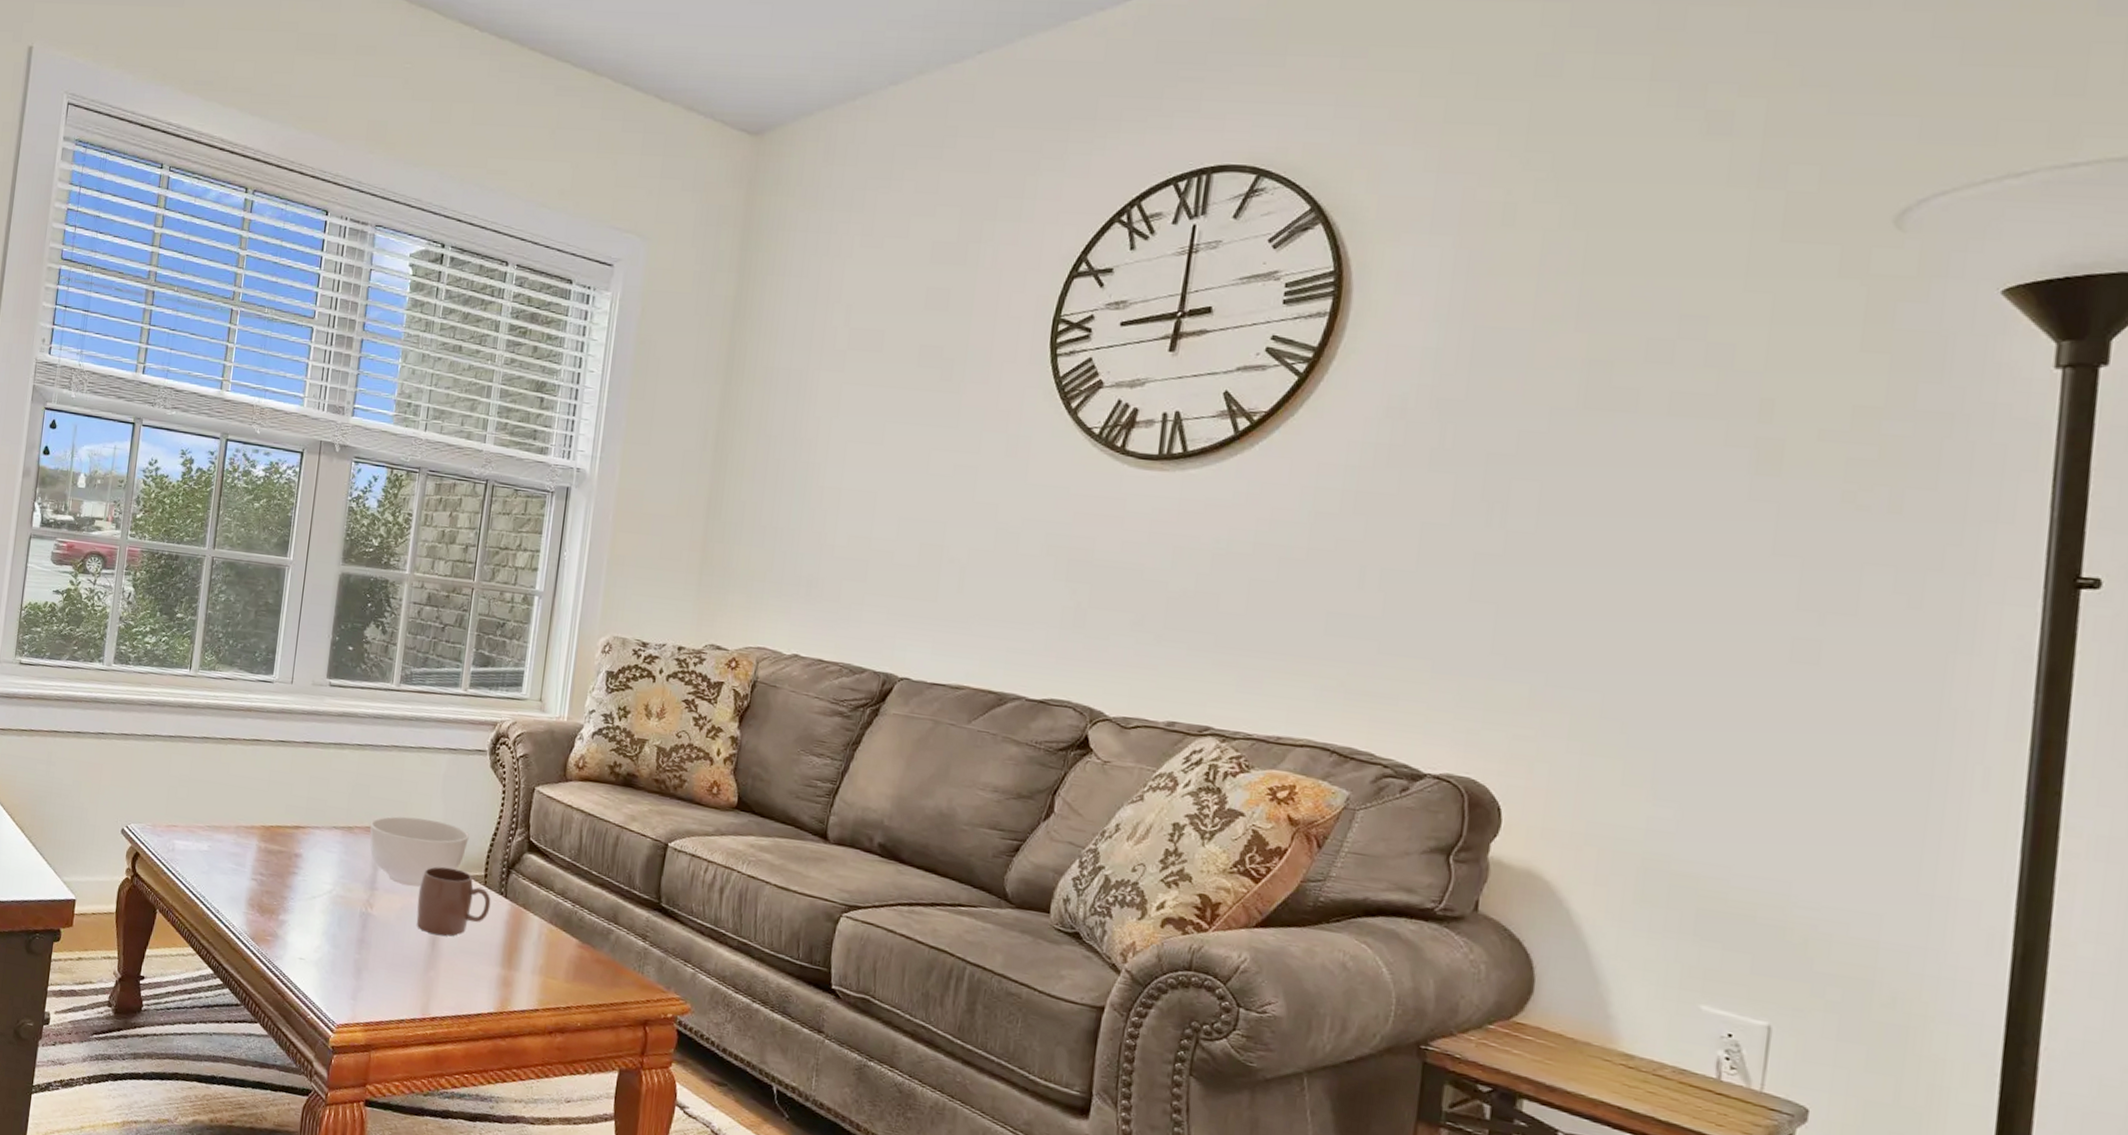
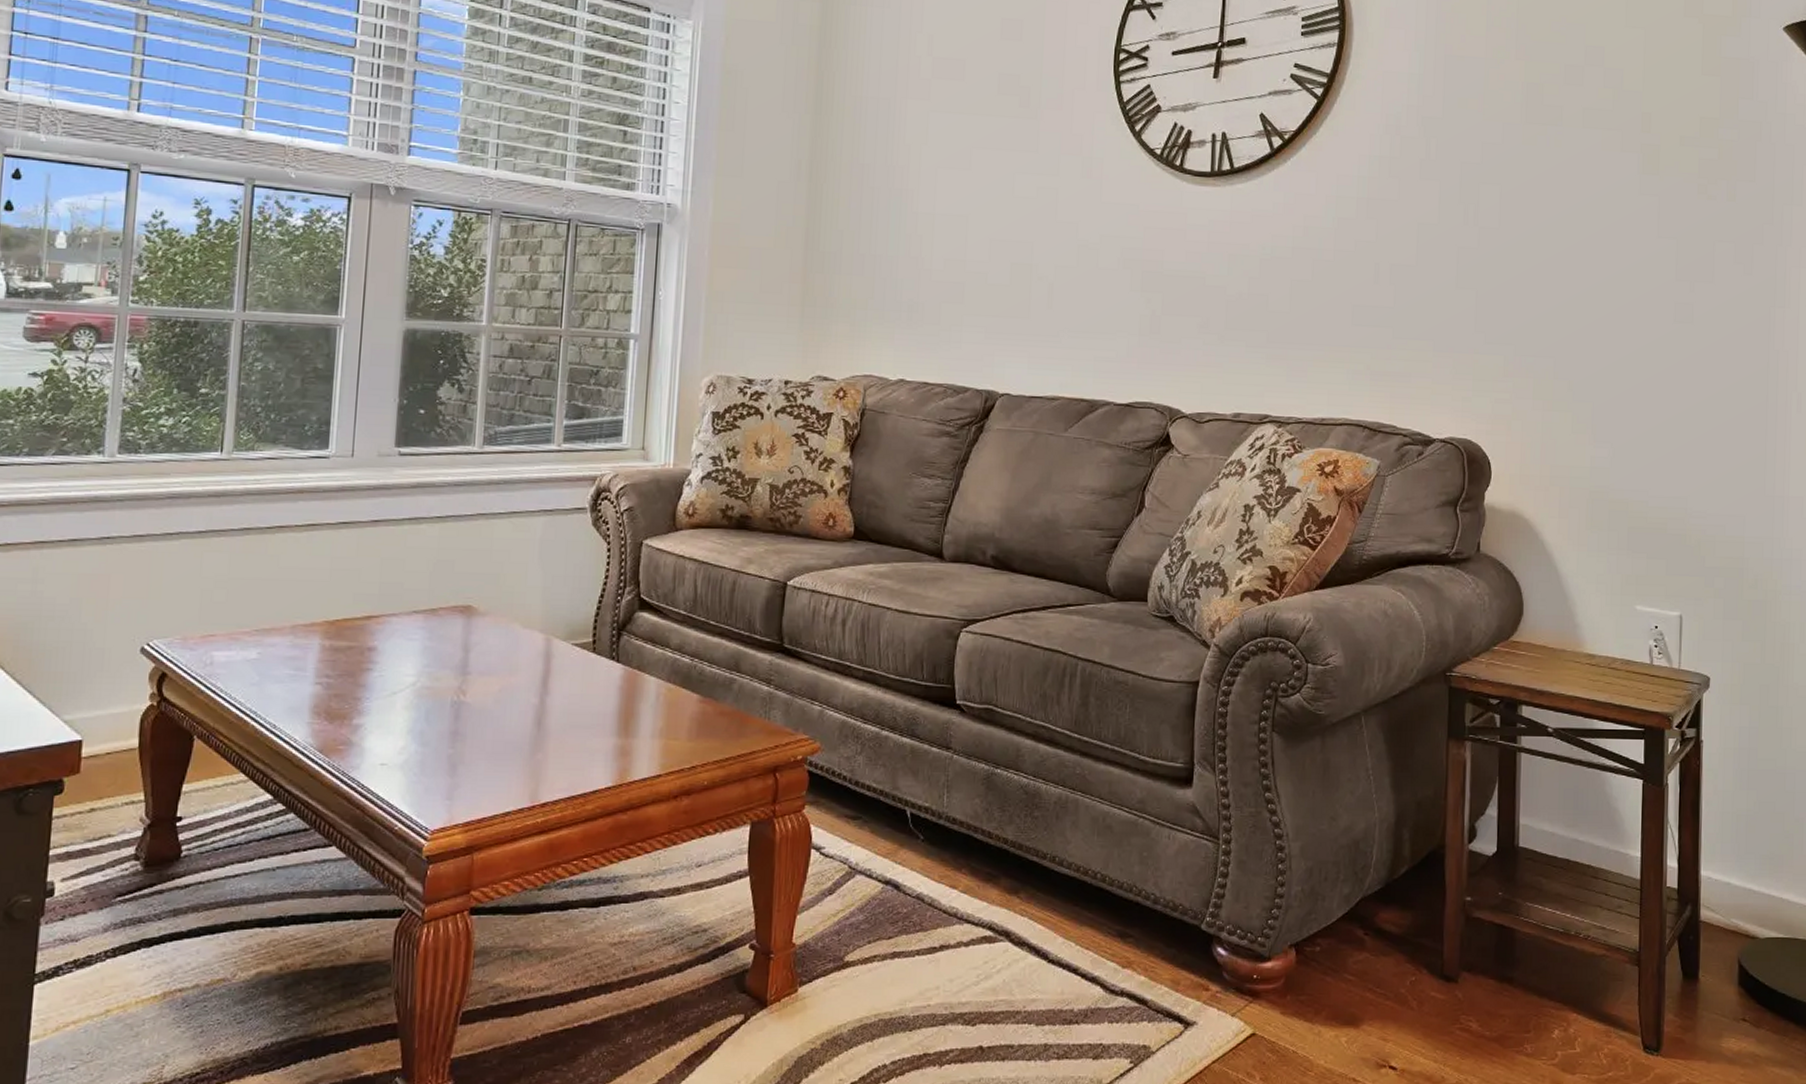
bowl: present [369,816,469,887] -> none [456,588,573,664]
mug: present [416,866,491,936] -> none [517,638,602,713]

